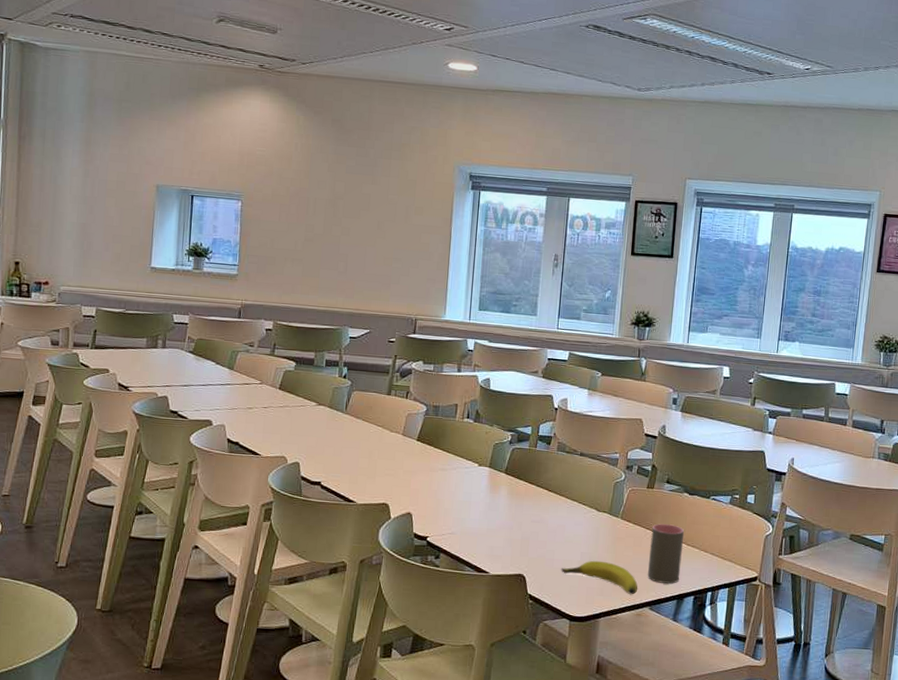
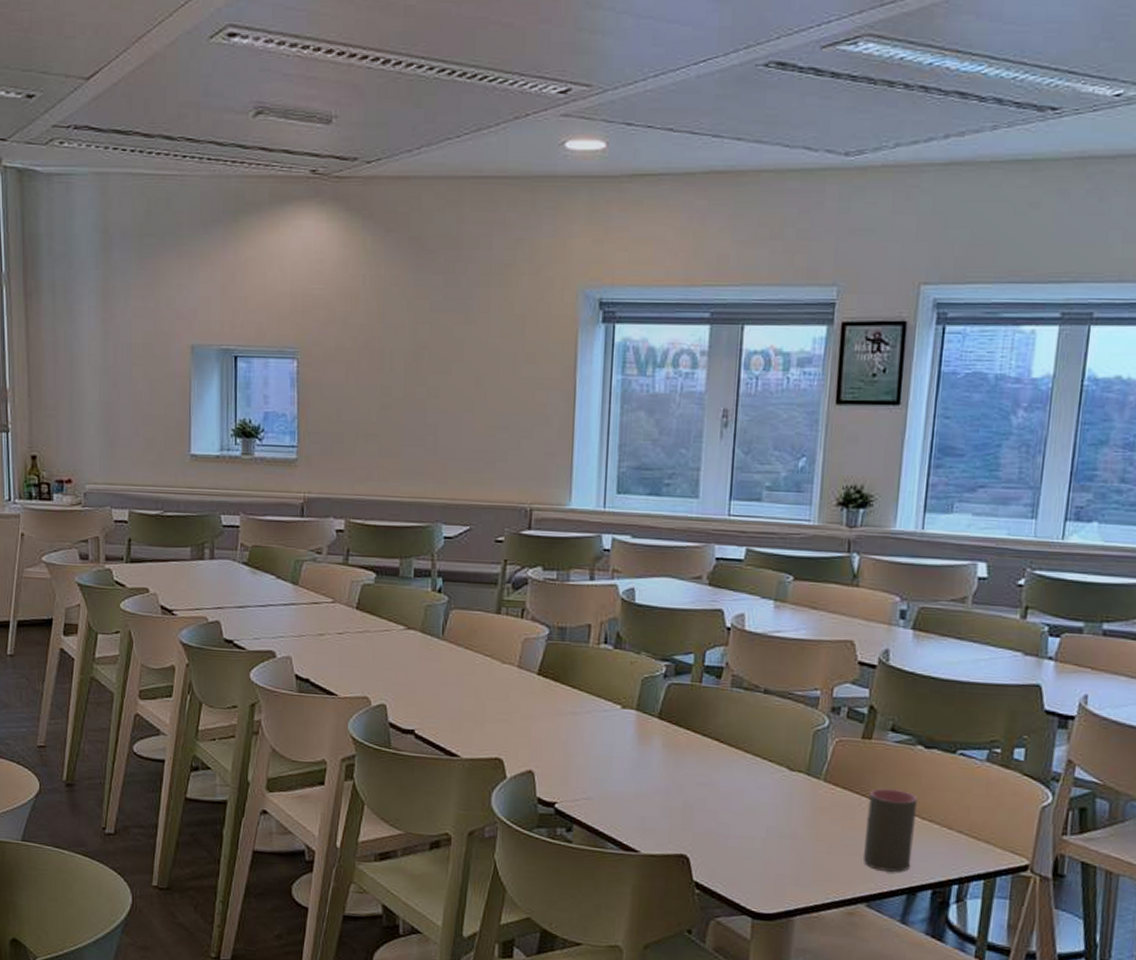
banana: present [561,560,638,595] -> none [739,838,850,886]

